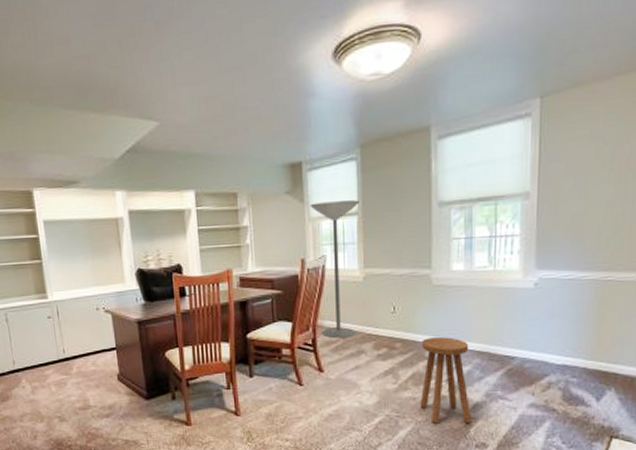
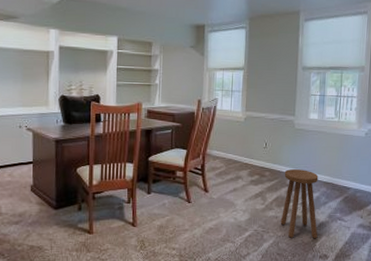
floor lamp: present [309,200,359,339] -> none [208,57,246,166]

